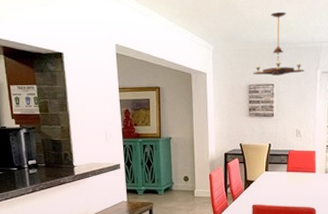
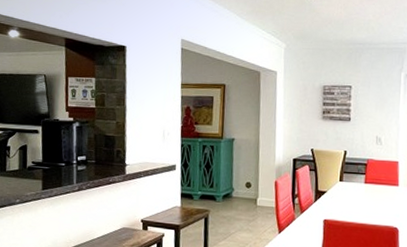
chandelier: present [253,11,304,76] -> none [328,10,386,77]

